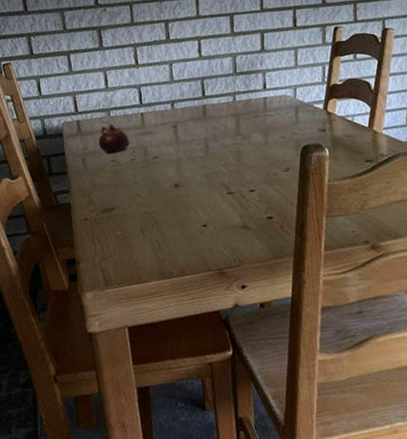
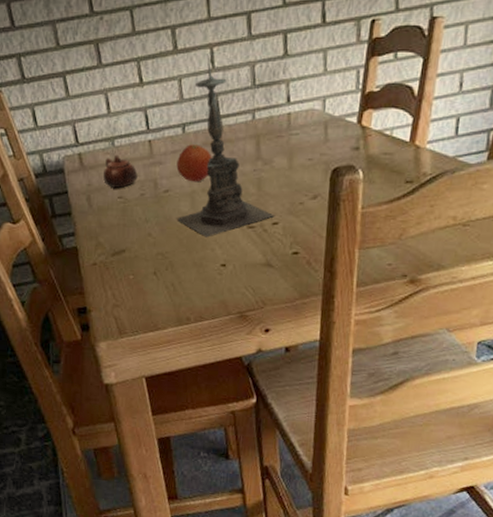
candle holder: none [163,45,252,200] -> present [176,54,275,238]
fruit: none [165,118,197,152] -> present [176,144,212,182]

